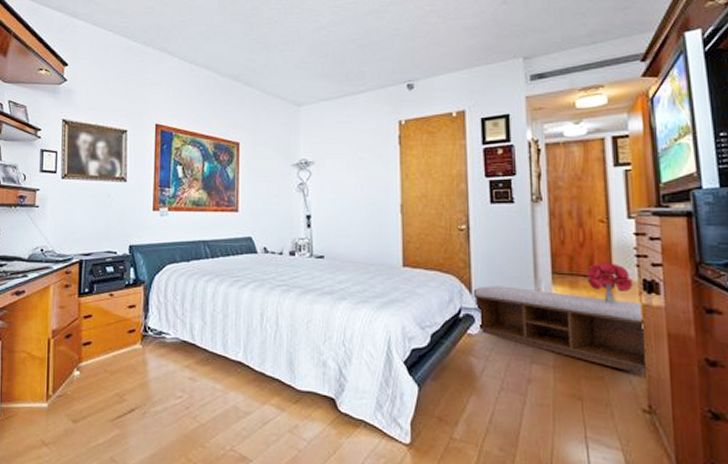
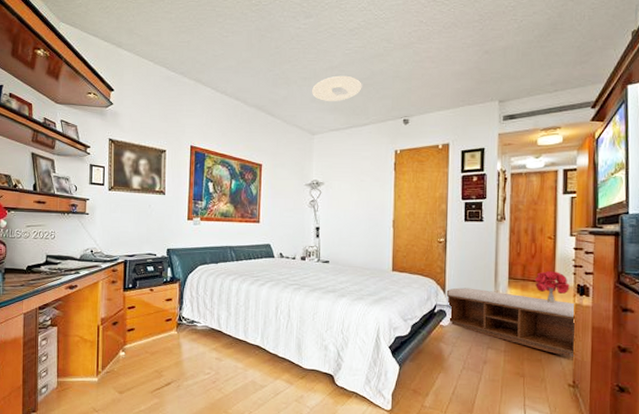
ceiling light: none [296,36,355,67] -> present [312,75,362,101]

